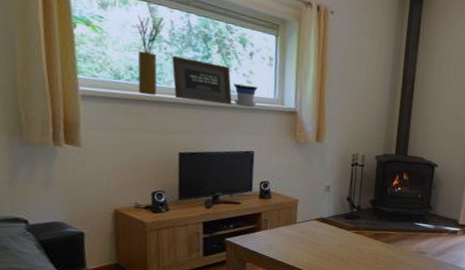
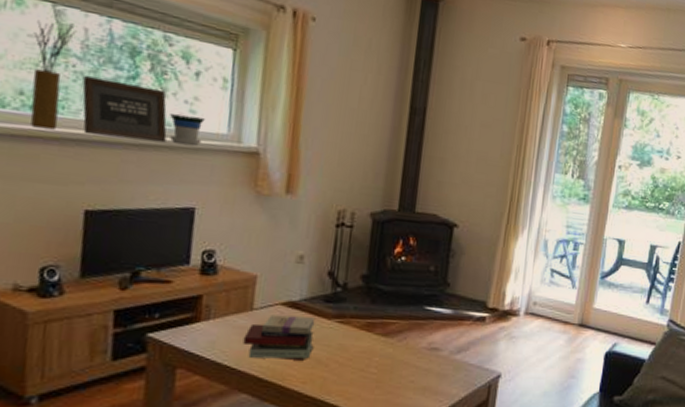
books: none [290,227,339,259] -> present [243,315,316,360]

